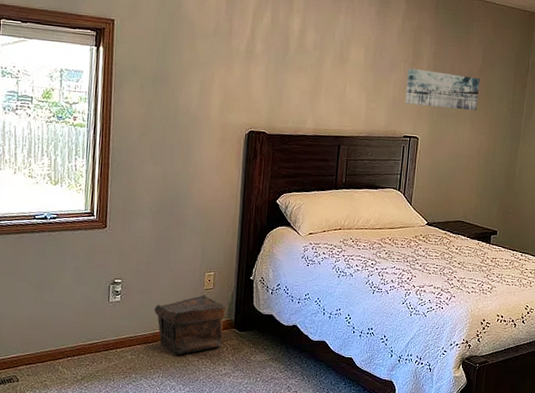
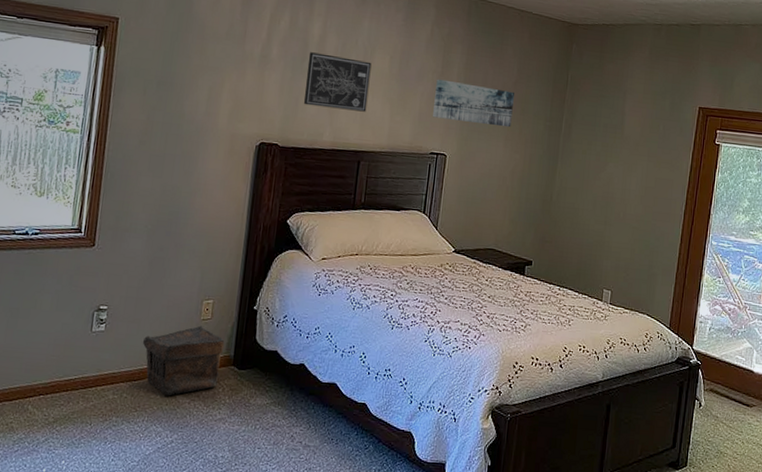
wall art: none [286,46,348,101] -> present [303,52,372,112]

